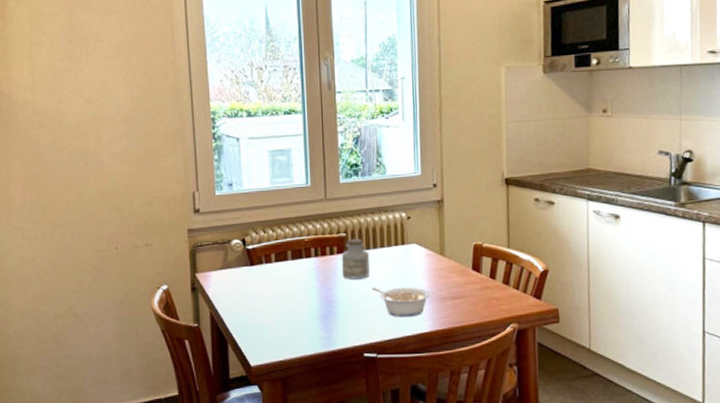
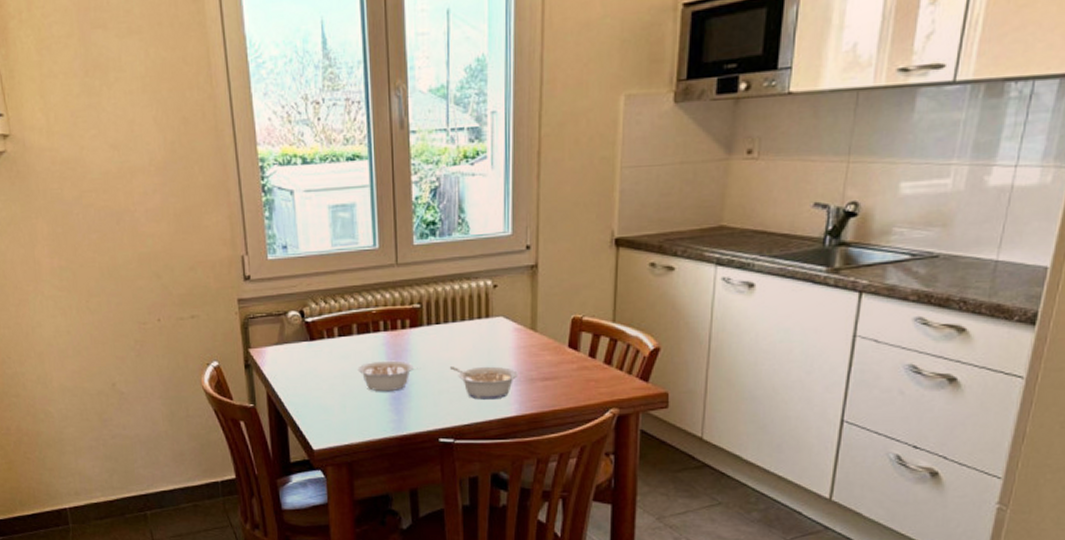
legume: none [292,282,345,311] -> present [357,360,418,392]
jar: present [341,238,370,279] -> none [414,310,448,357]

